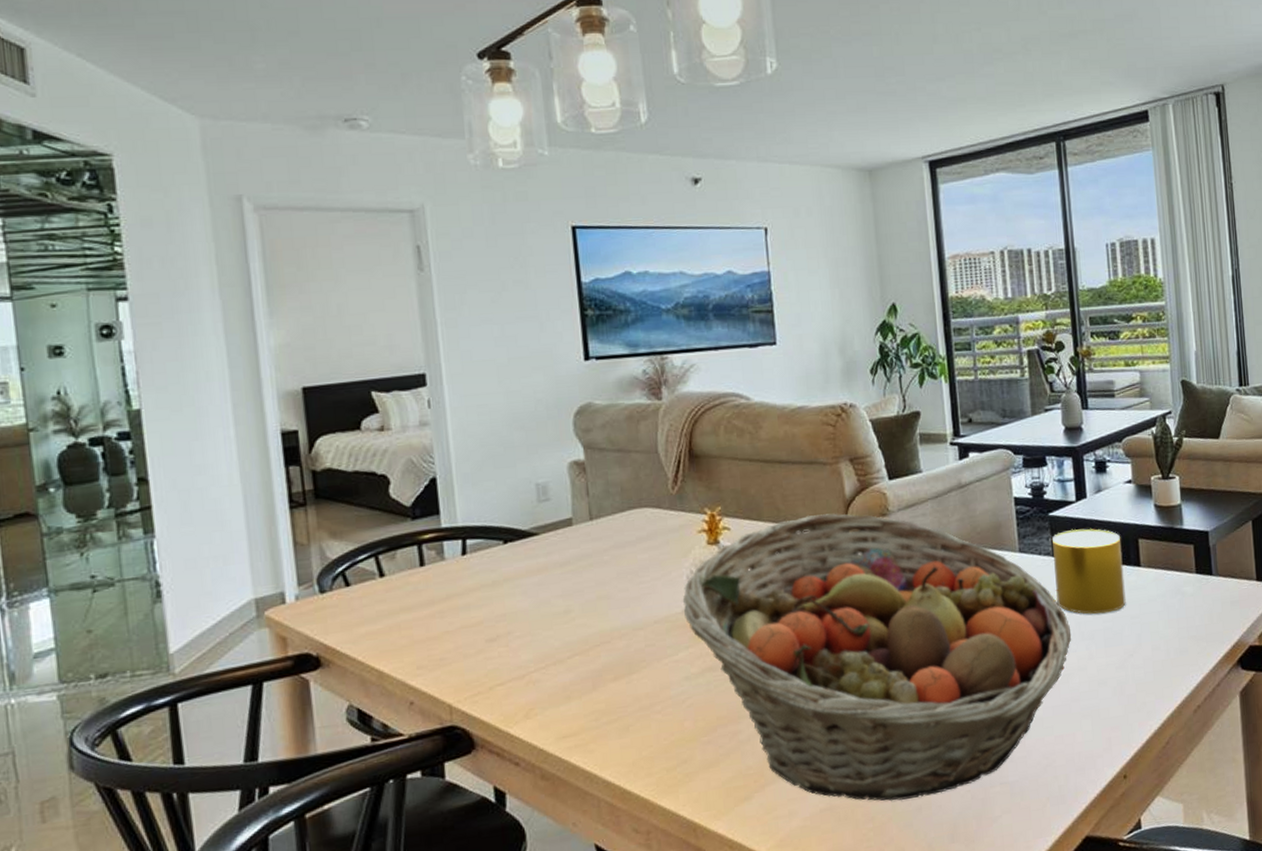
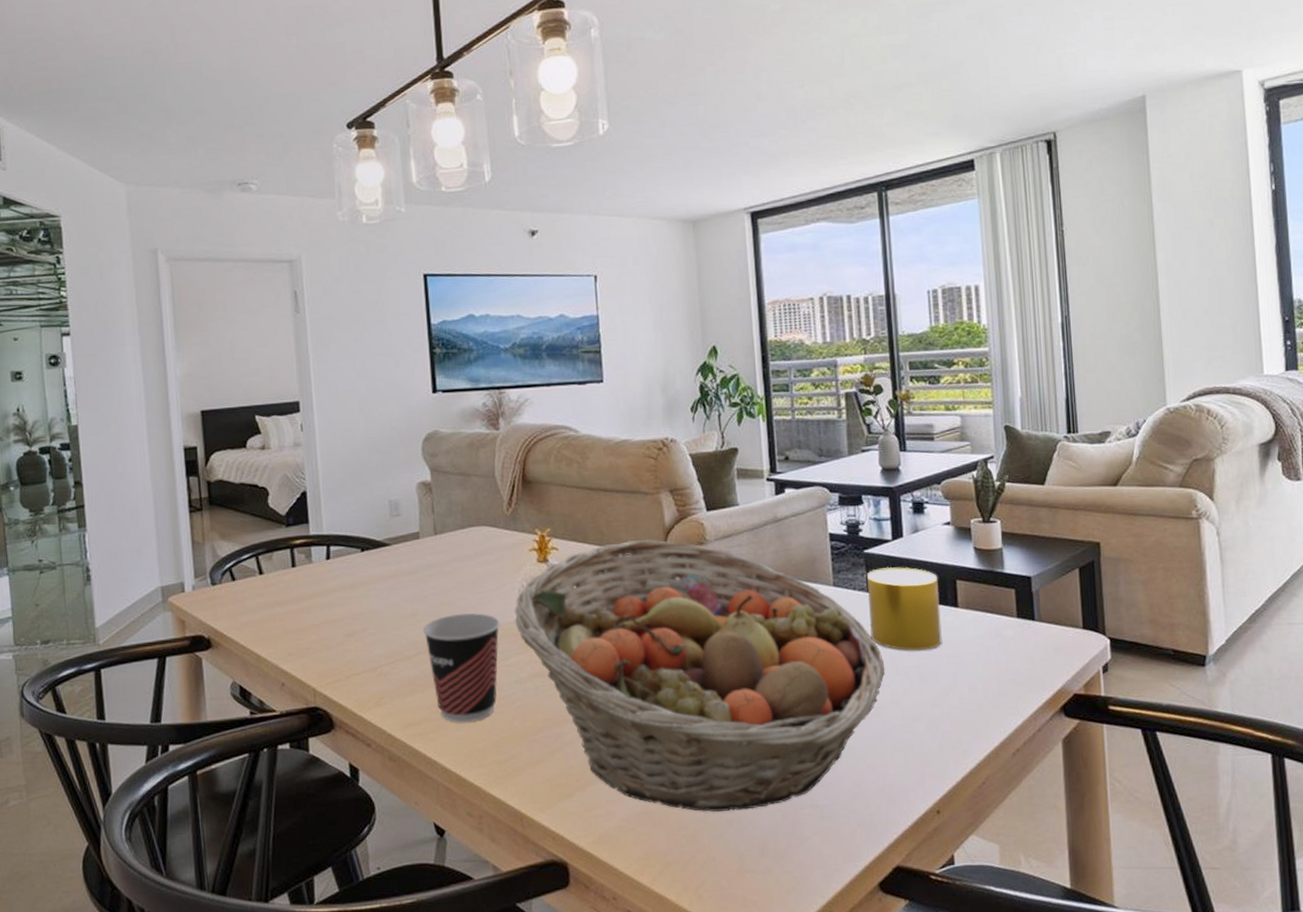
cup: none [577,605,667,729] -> present [422,613,500,723]

